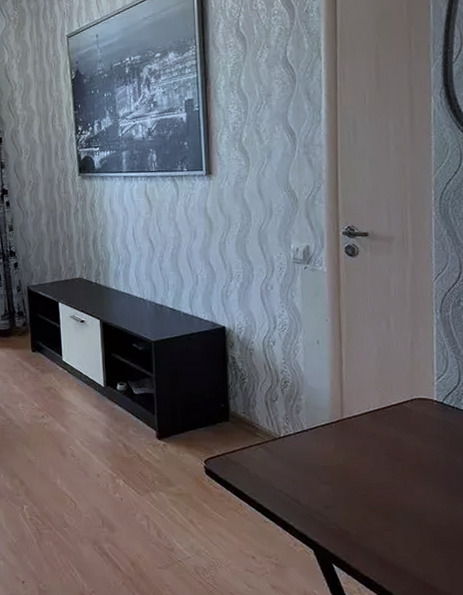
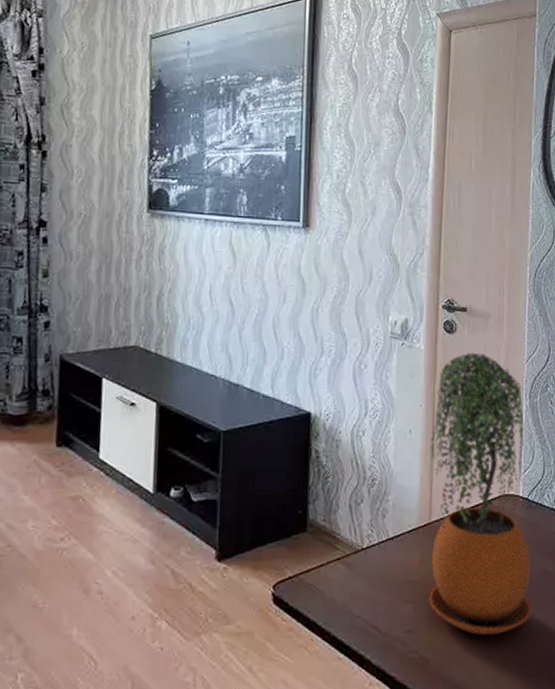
potted plant: none [338,272,452,518] -> present [429,352,532,636]

